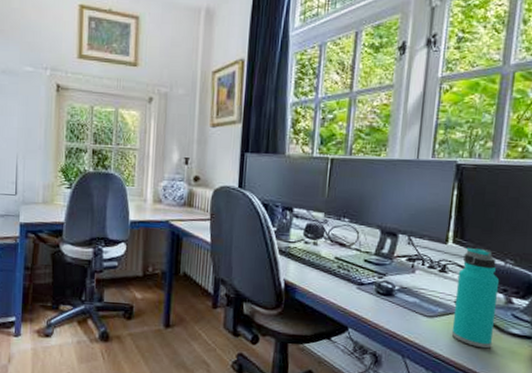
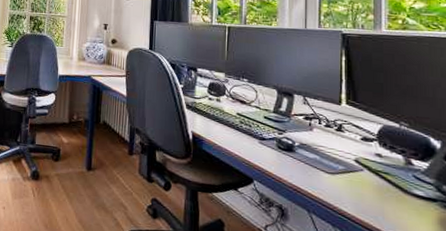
water bottle: present [451,247,500,349] -> none [354,108,397,209]

